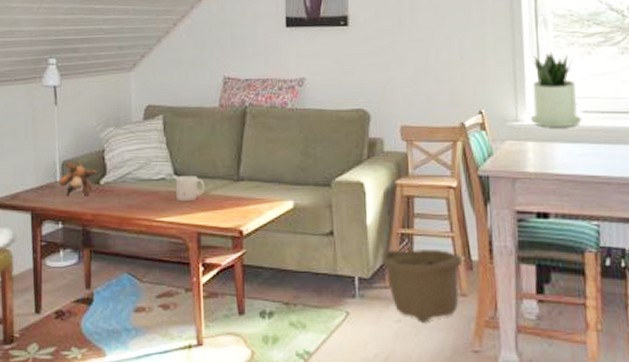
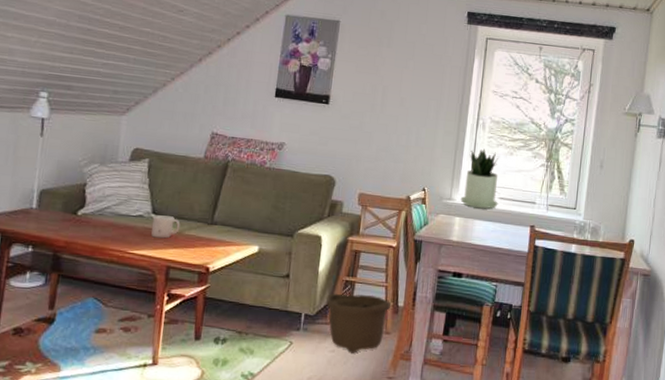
stuffed animal: present [58,162,98,197] -> none [34,191,77,225]

